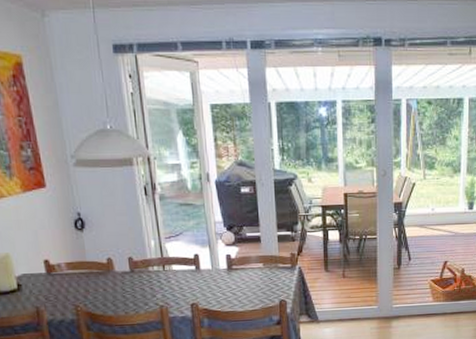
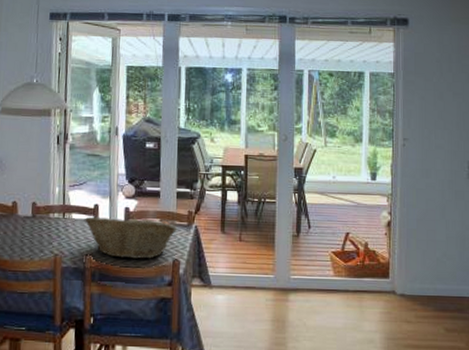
fruit basket: none [185,261,282,304] -> present [84,214,178,259]

